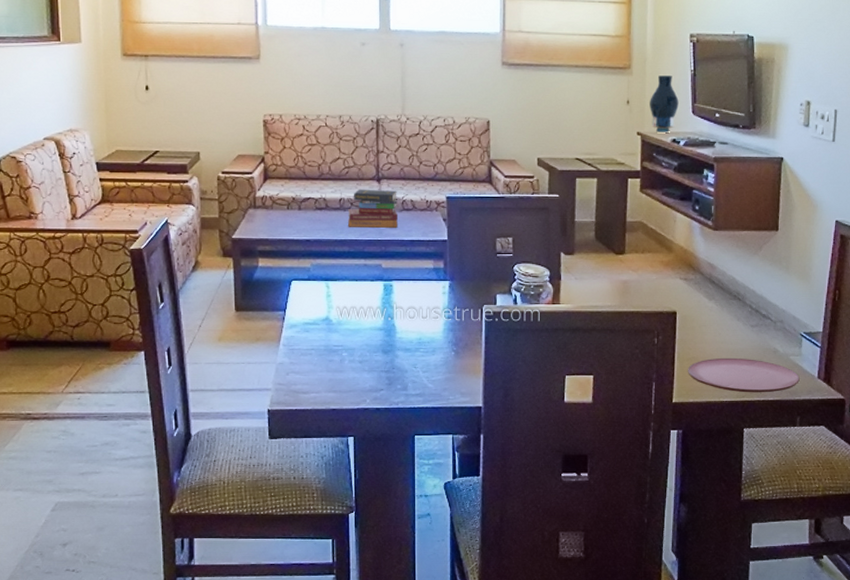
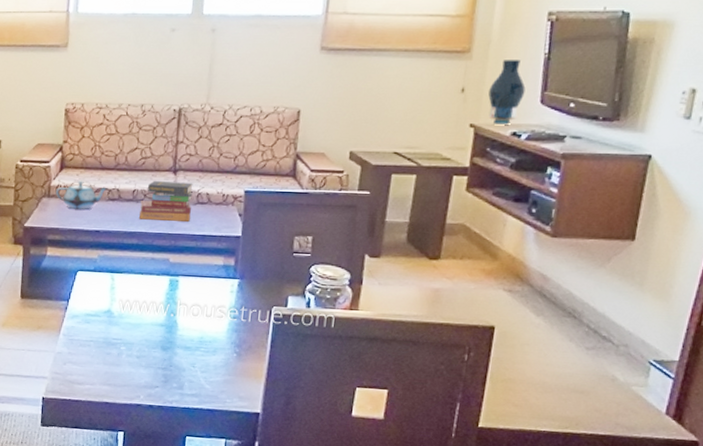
teapot: none [261,191,314,219] -> present [55,181,108,209]
plate: present [688,357,800,393] -> none [501,381,642,426]

